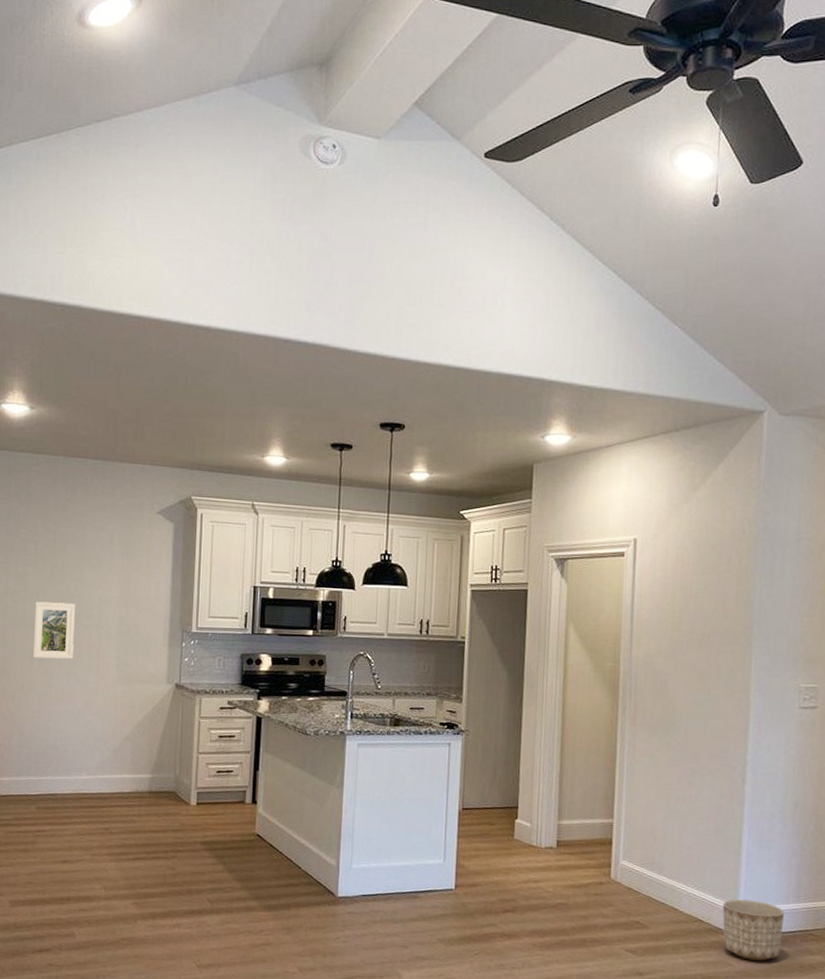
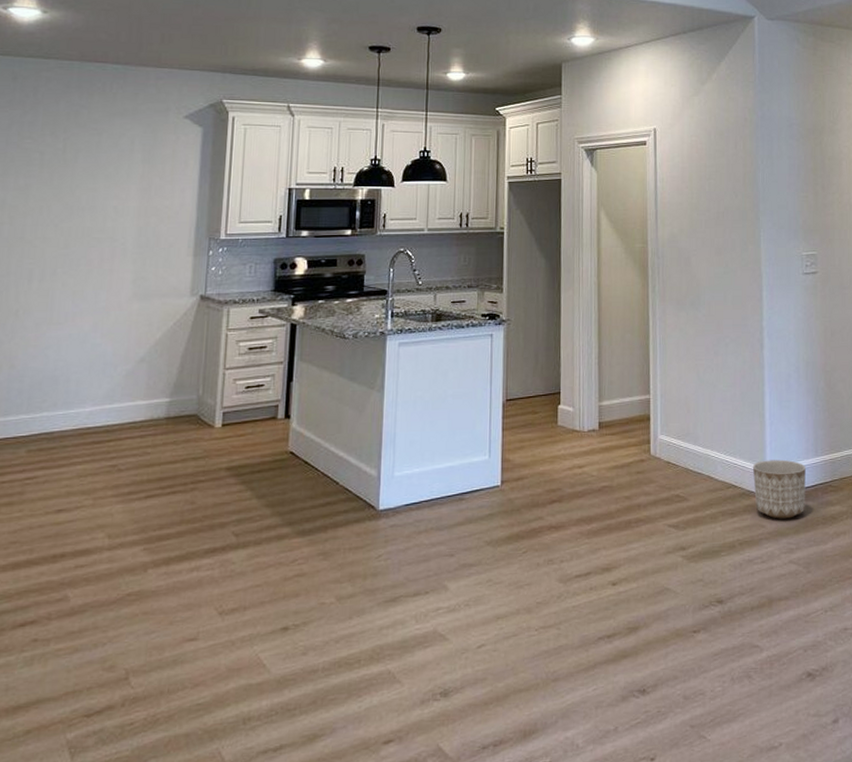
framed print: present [32,601,75,660] -> none [31,216,86,278]

